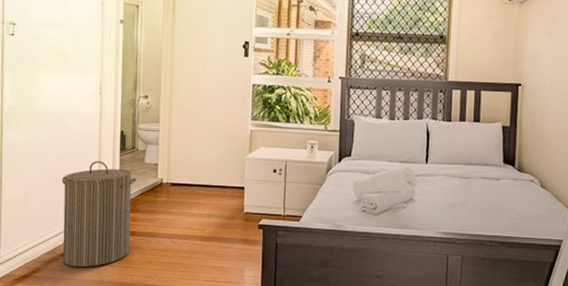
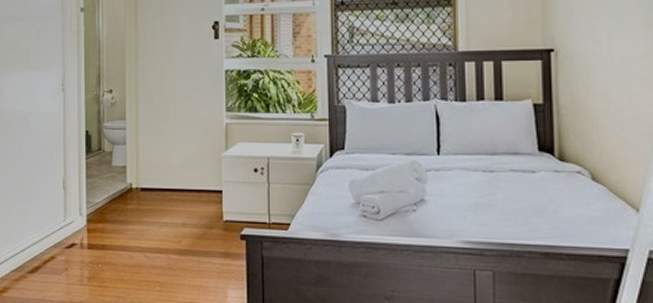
laundry hamper: present [62,161,136,268] -> none [28,165,104,287]

